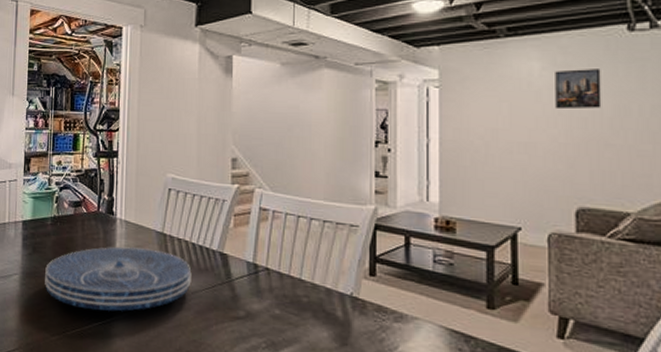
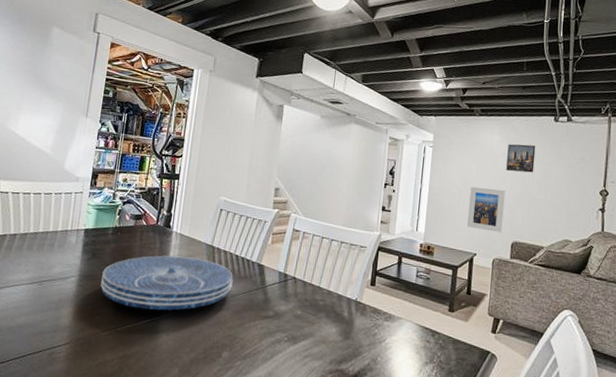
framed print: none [502,135,559,197] -> present [467,187,505,233]

